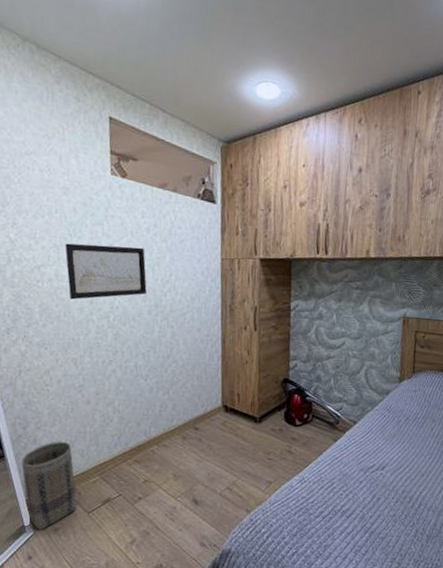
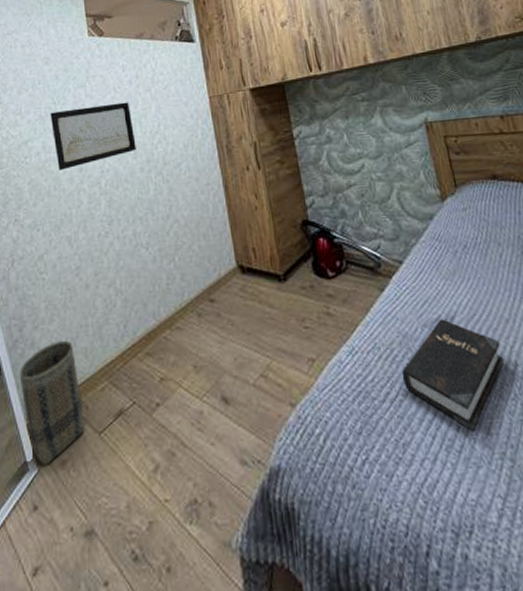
hardback book: none [335,467,413,543] -> present [401,318,505,431]

